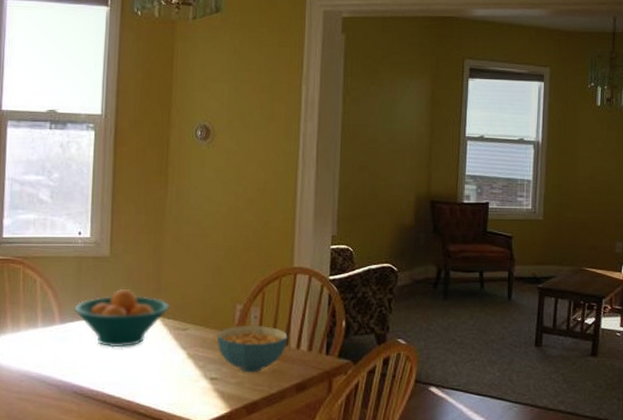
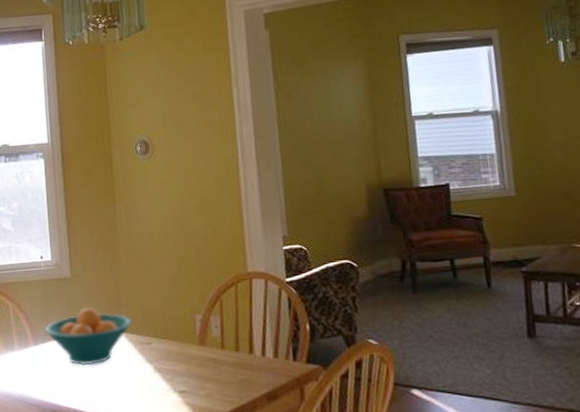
cereal bowl: present [218,326,288,373] -> none [181,335,252,384]

